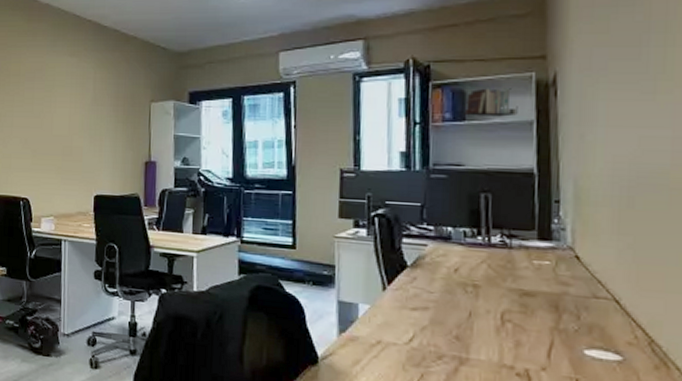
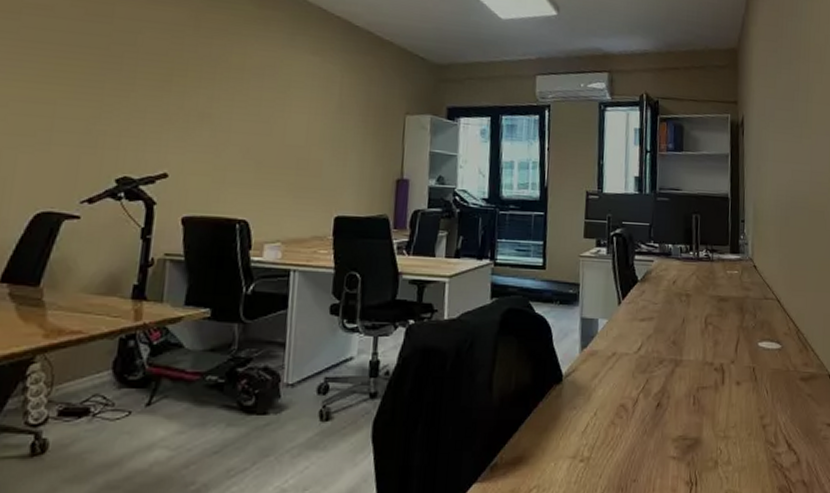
books: present [464,88,518,117] -> none [682,124,719,150]

